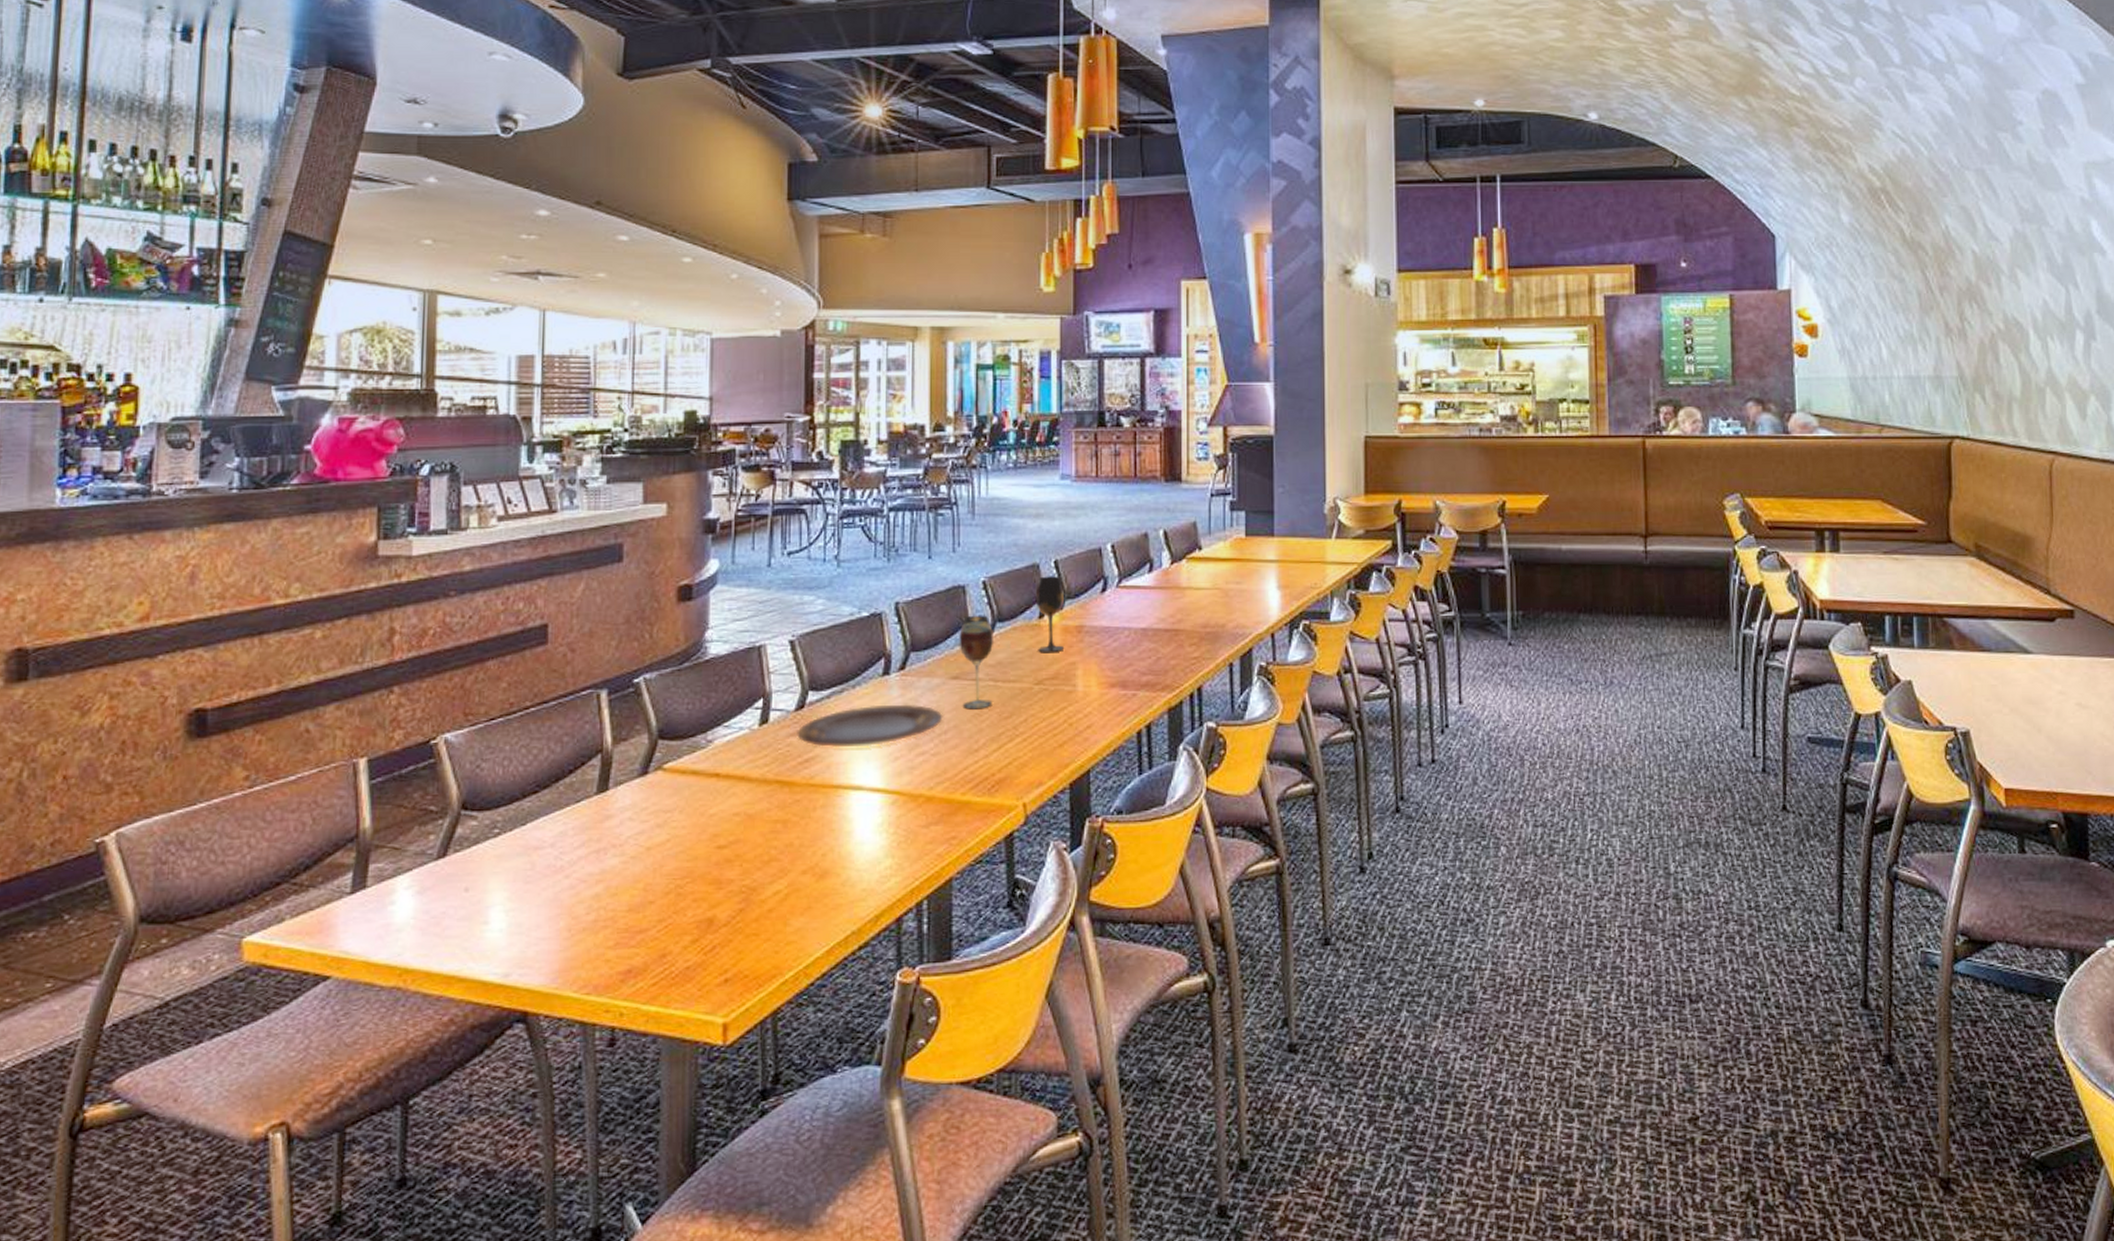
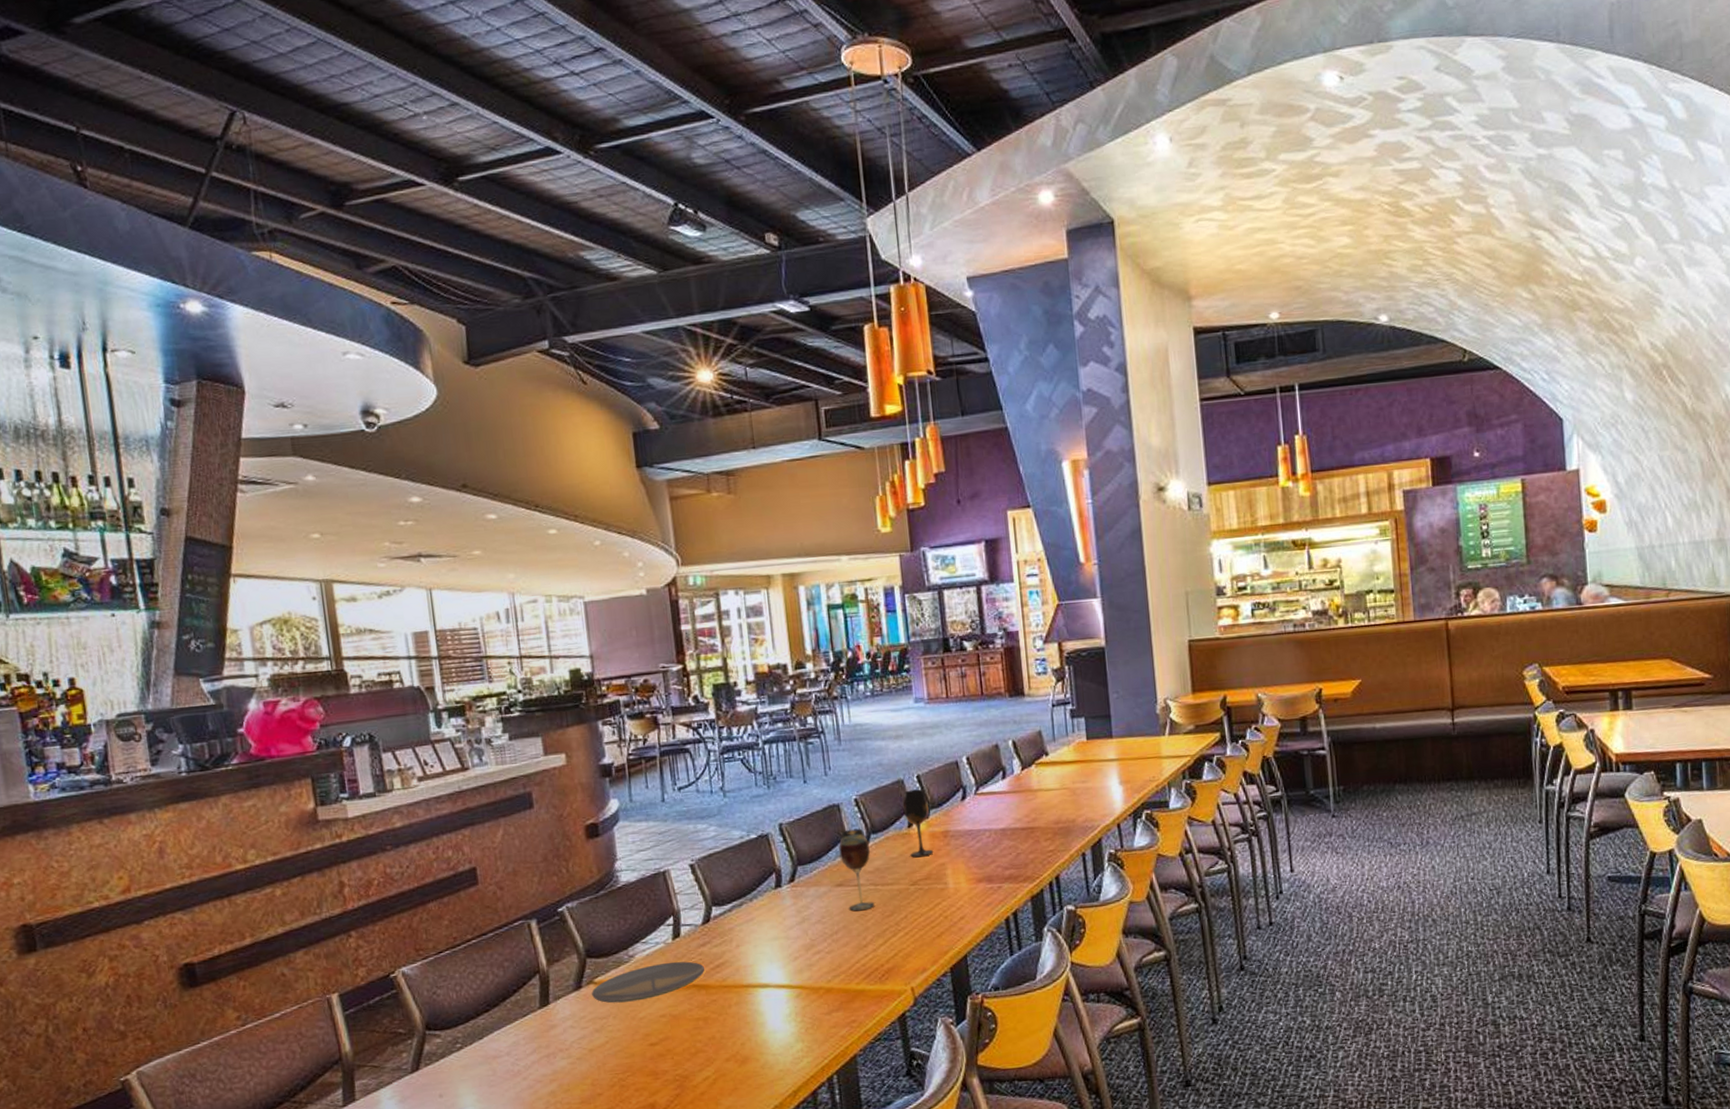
plate: none [659,751,792,795] -> present [592,961,706,1003]
plate: present [797,704,943,748] -> none [706,911,833,954]

